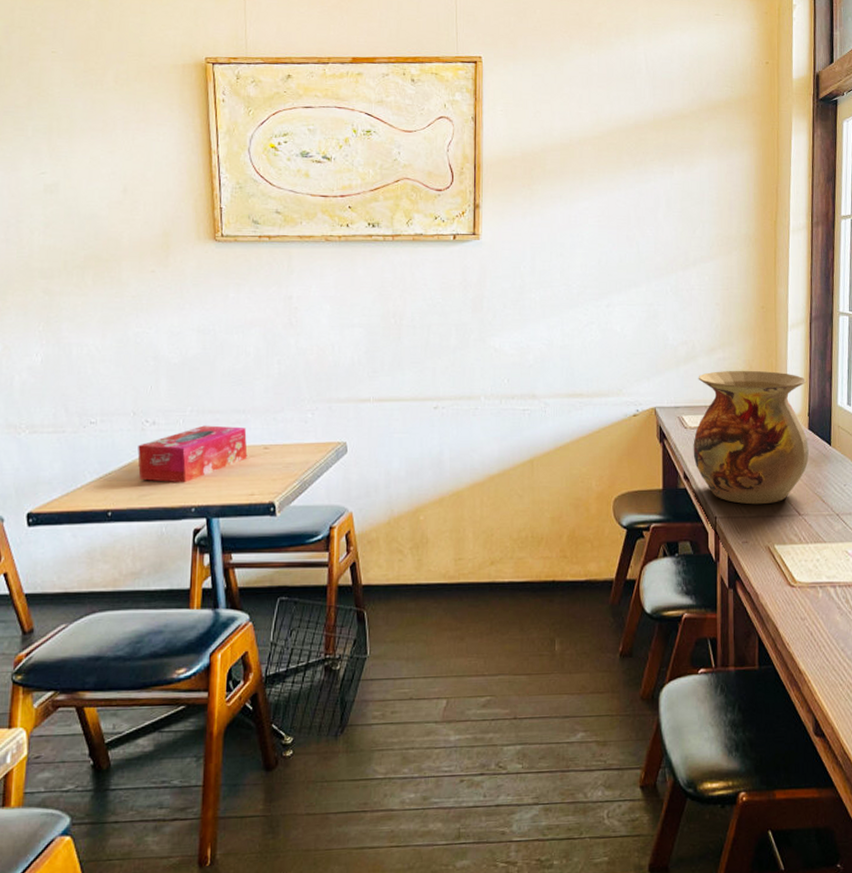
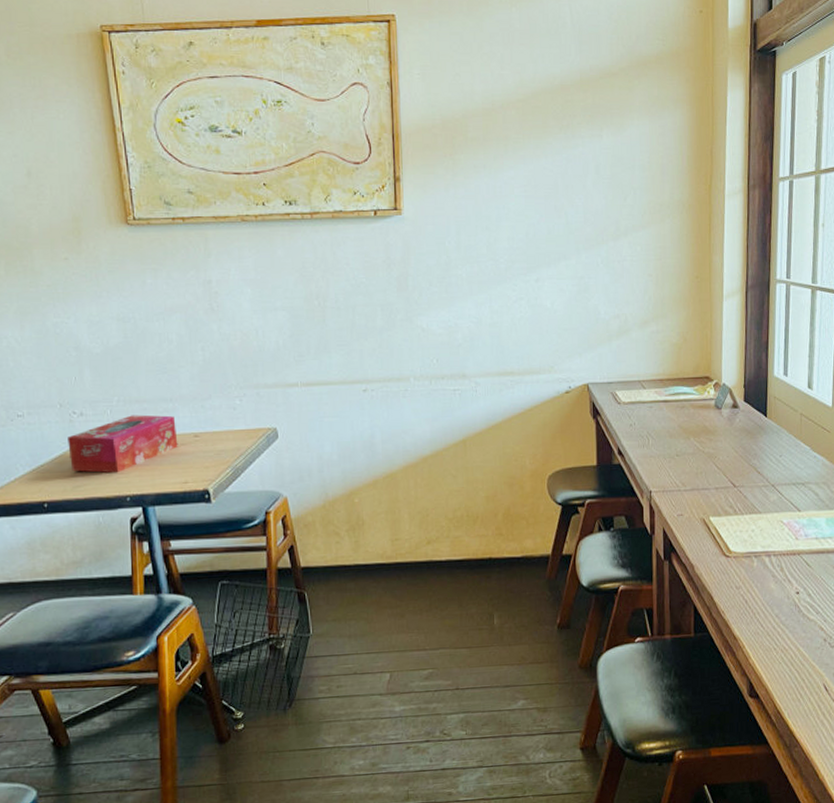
vase: present [693,370,810,505] -> none [627,342,745,478]

